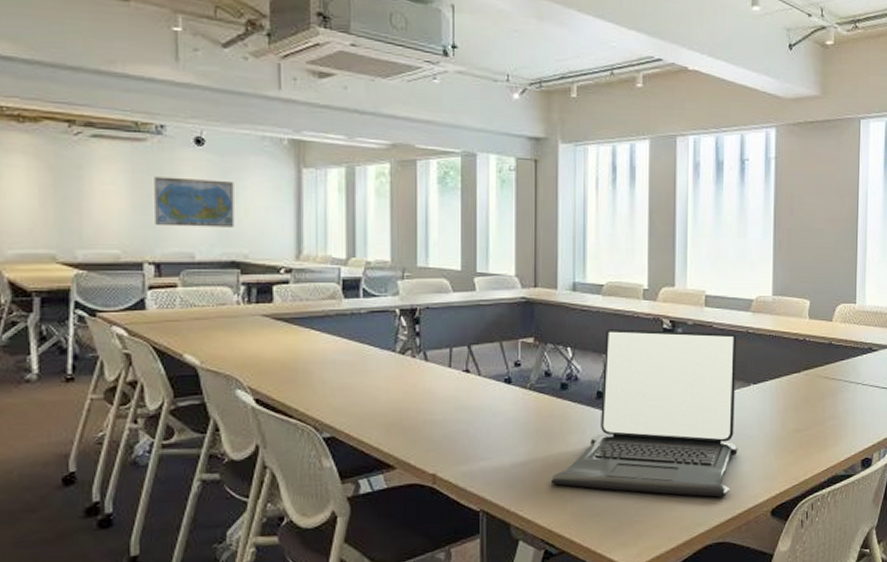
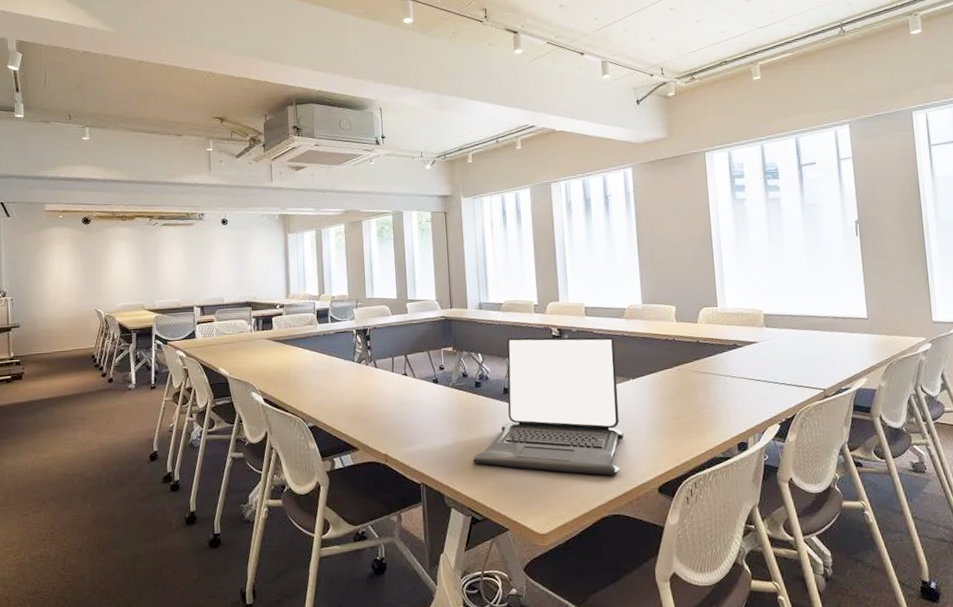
world map: present [154,176,235,228] -> none [199,247,247,281]

